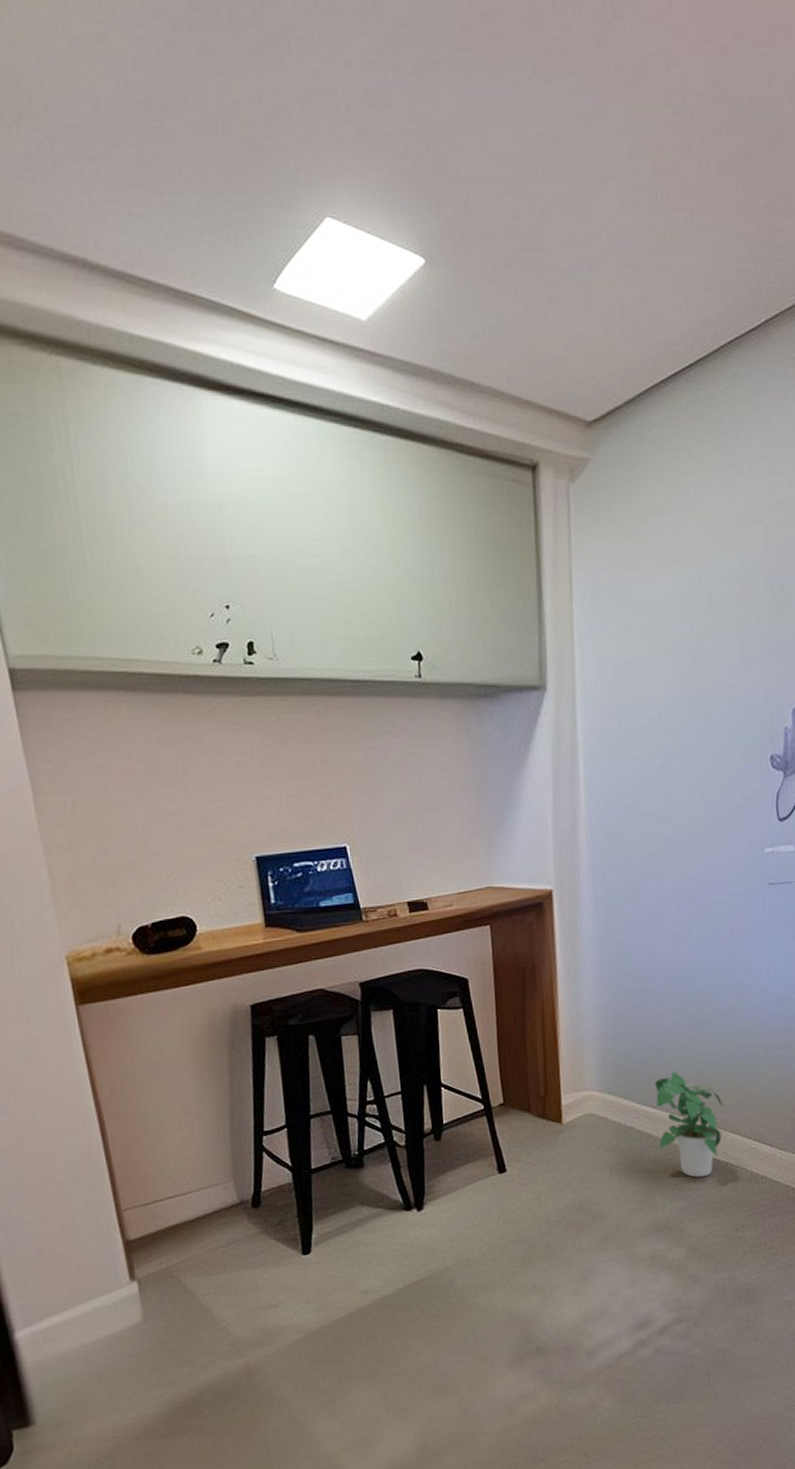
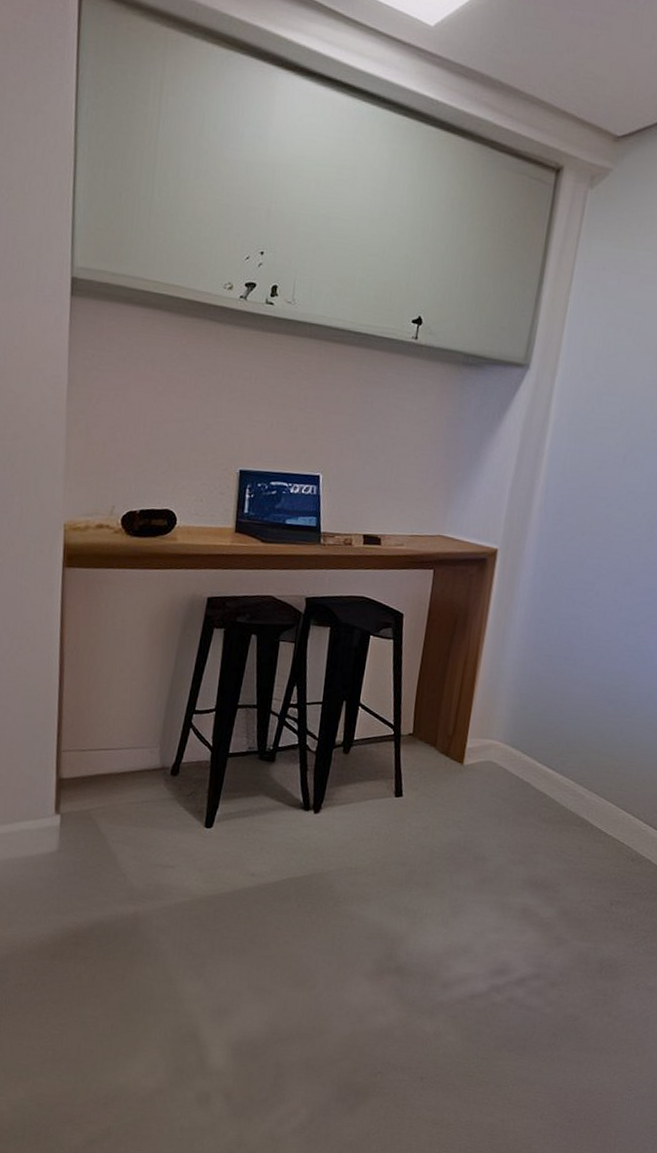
potted plant: present [655,1071,724,1178] -> none [550,739,622,847]

